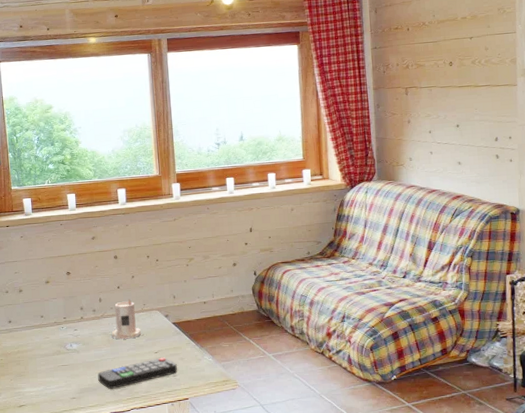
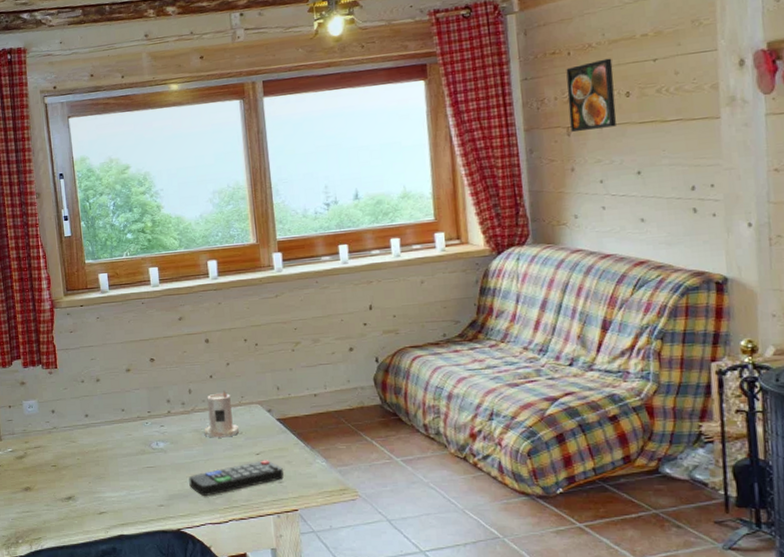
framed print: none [406,34,442,92] -> present [566,58,617,133]

